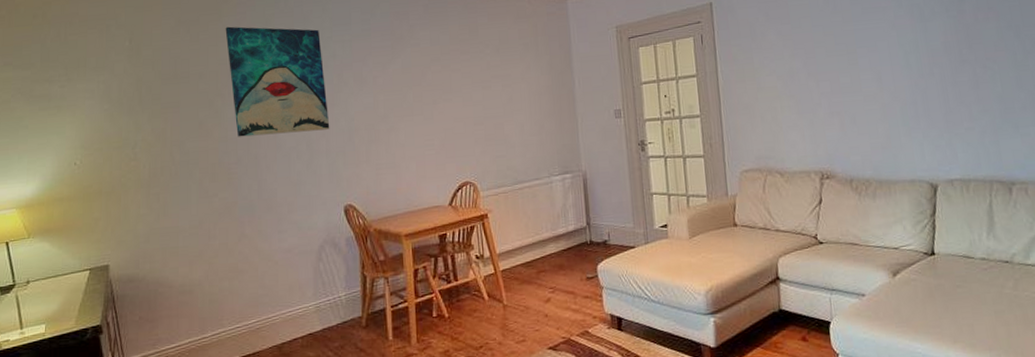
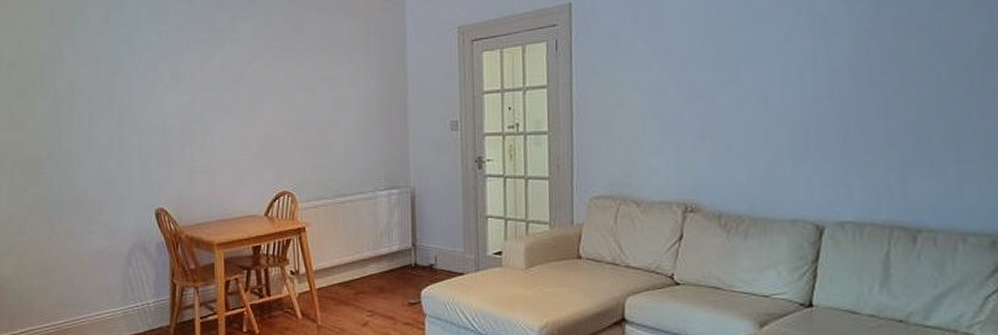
wall art: present [225,26,330,137] -> none [39,12,144,131]

